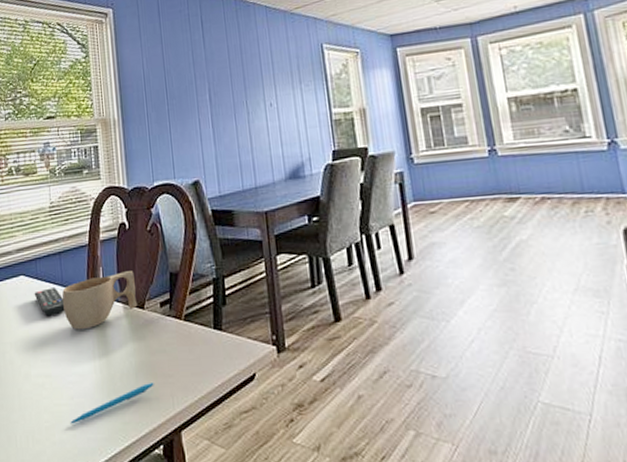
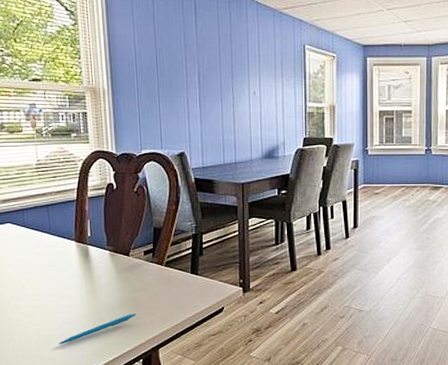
remote control: present [34,288,65,317] -> none [21,235,53,260]
cup: present [62,271,138,330] -> none [50,224,123,271]

